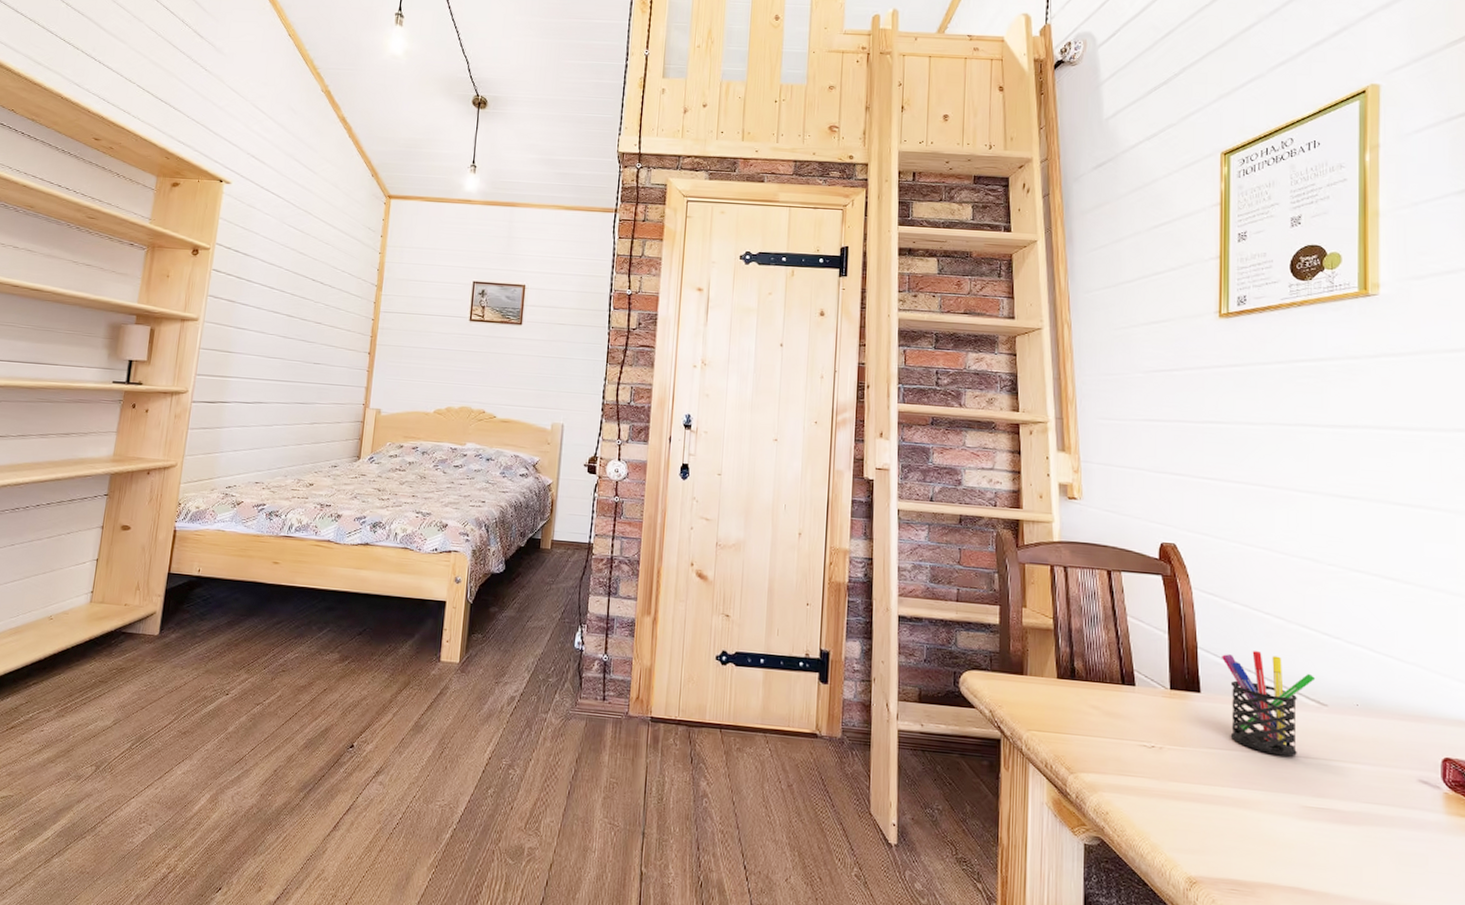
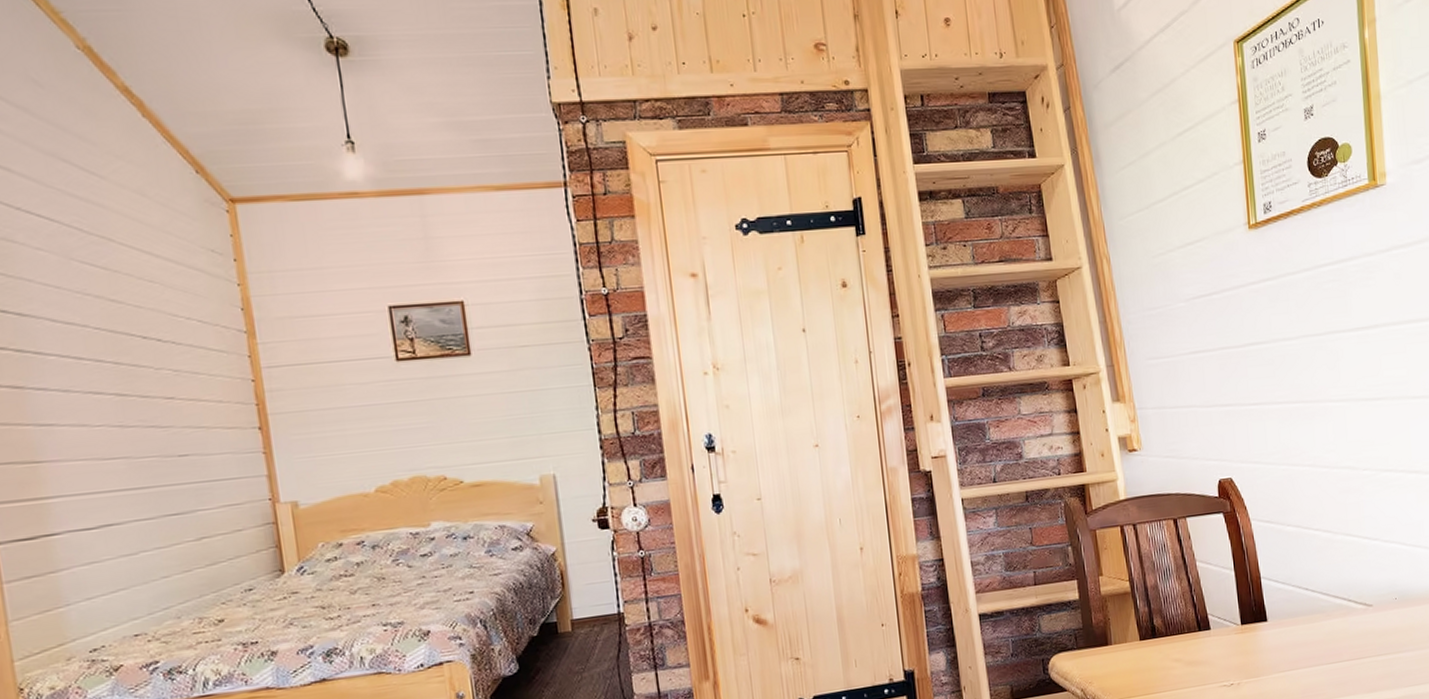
pen holder: present [1222,651,1316,757] -> none [1282,568,1361,664]

